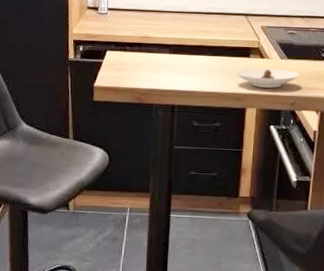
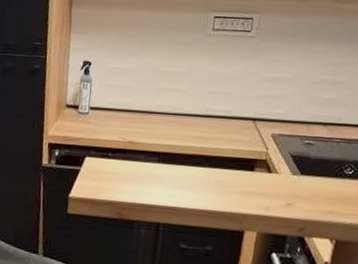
saucer: present [235,68,300,88] -> none [235,184,315,209]

